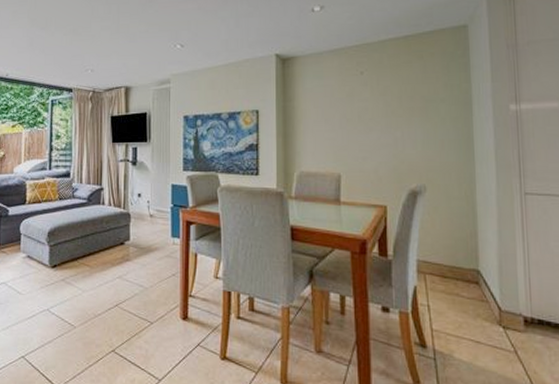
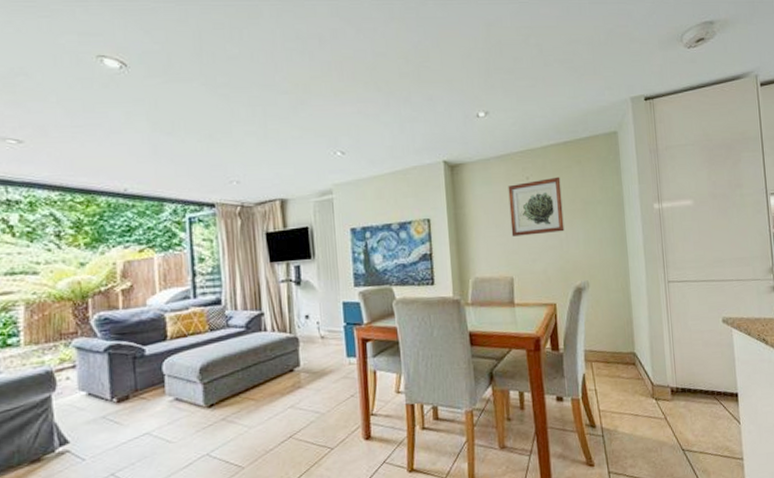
wall art: none [340,72,400,132] -> present [508,176,564,237]

